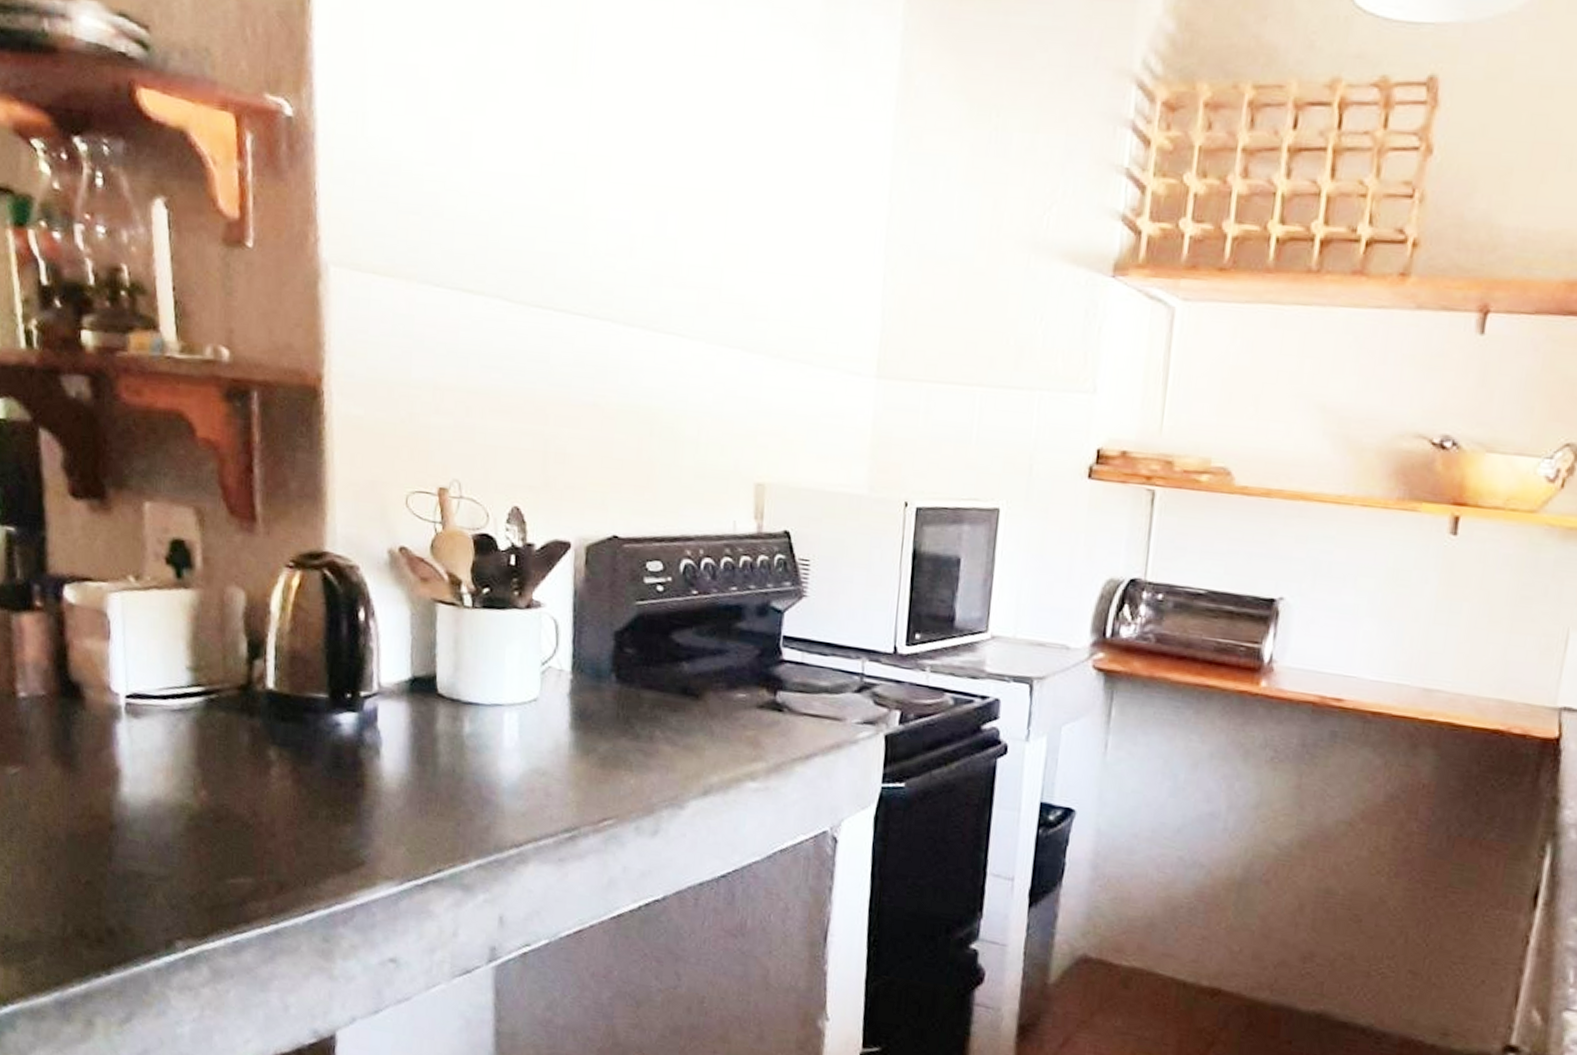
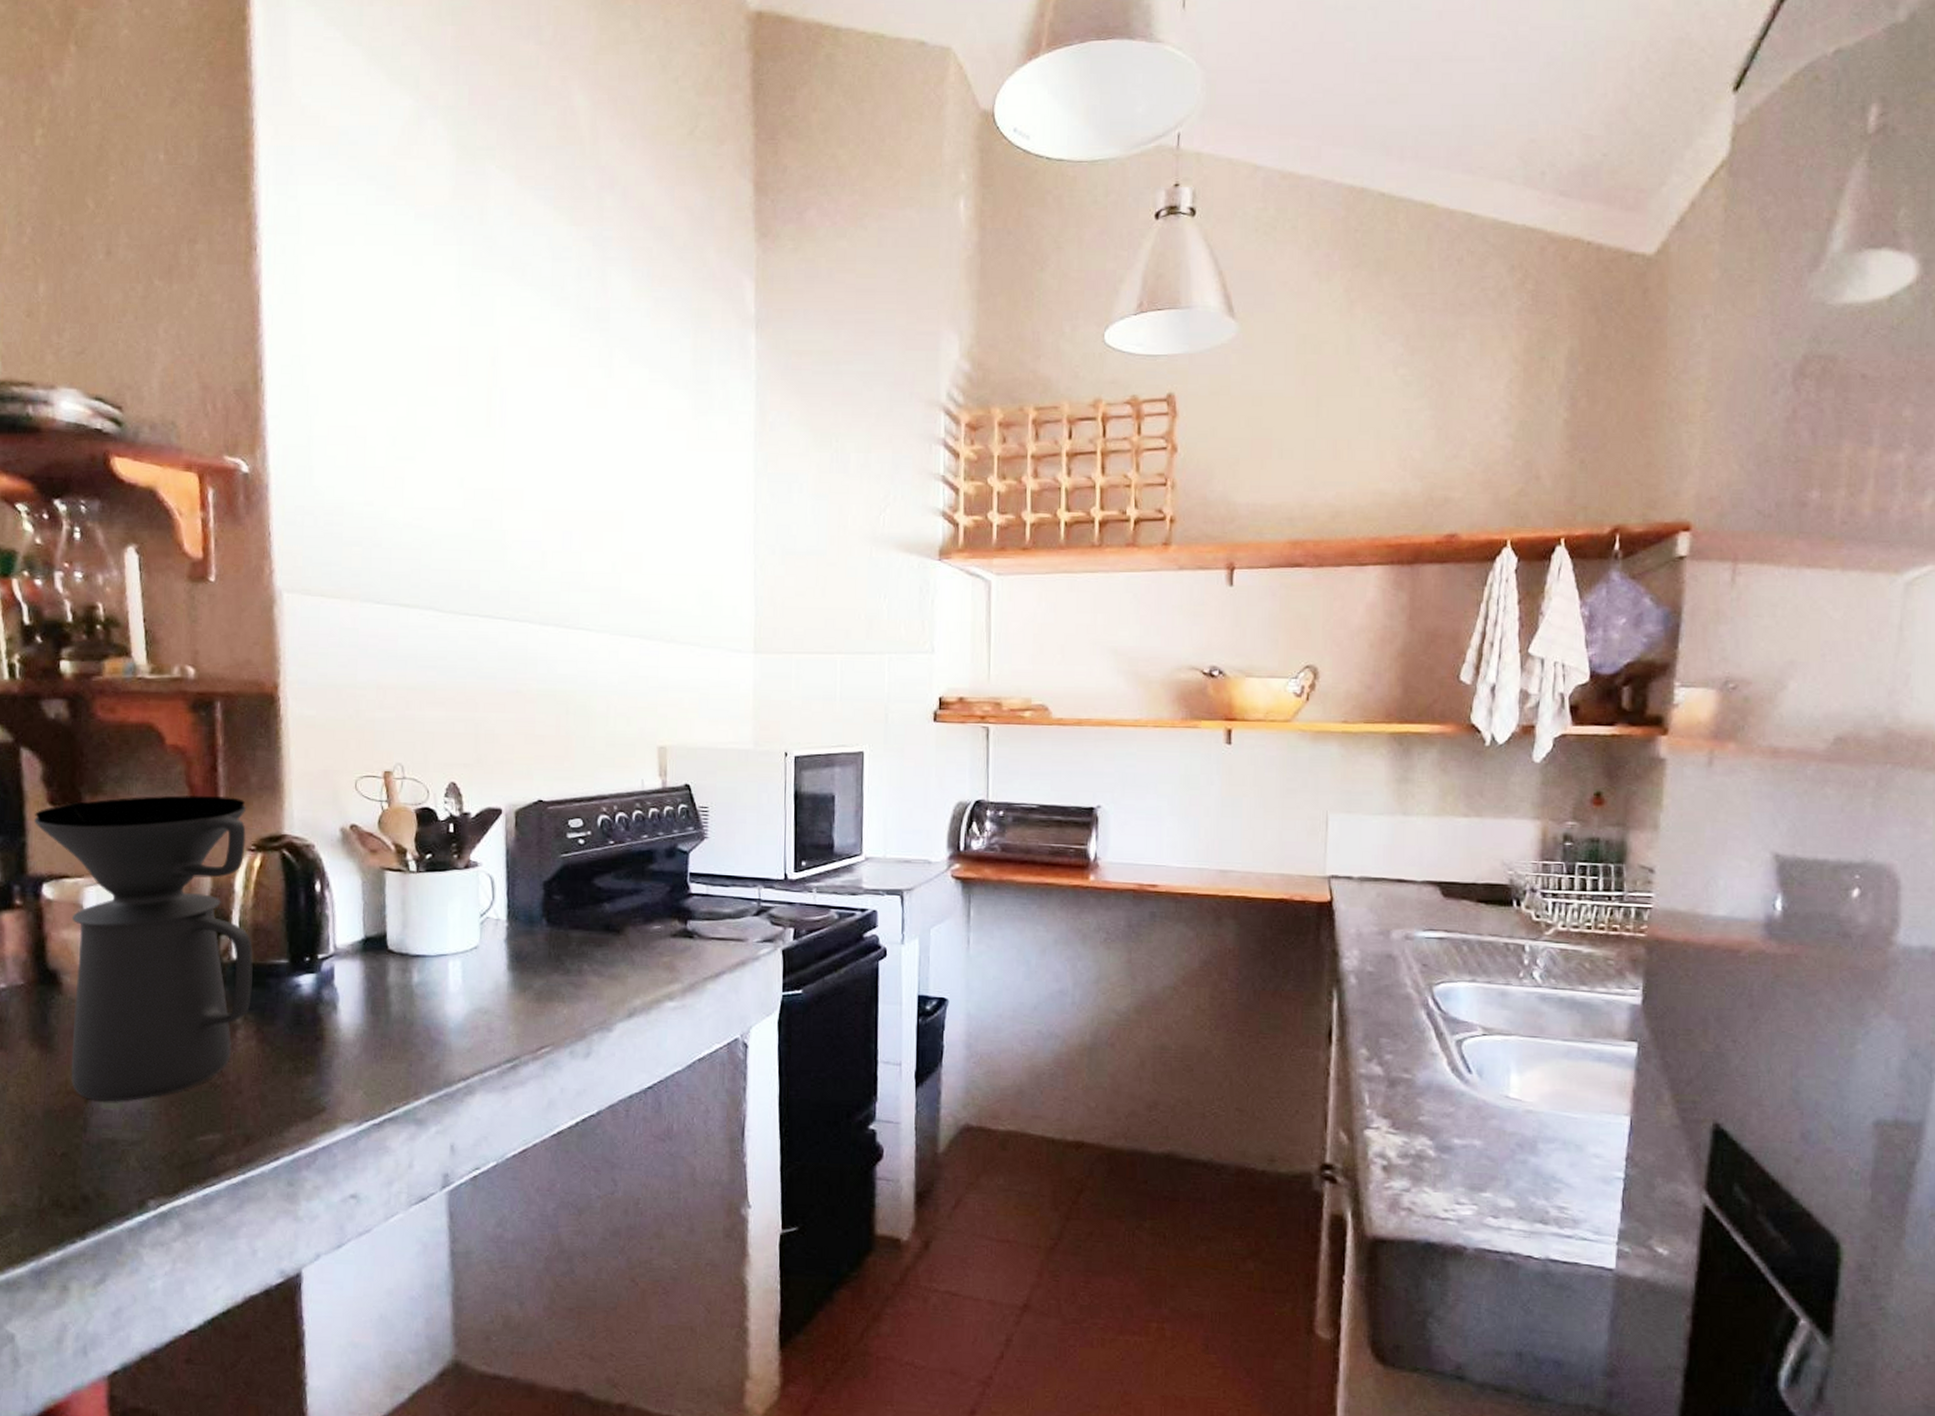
coffee maker: none [55,494,290,833] -> present [34,795,253,1102]

